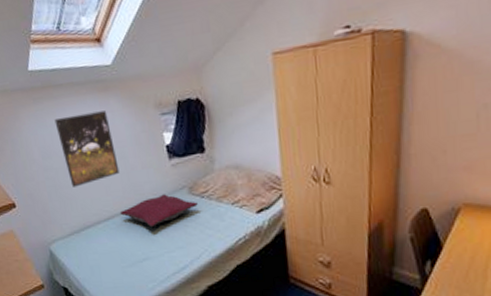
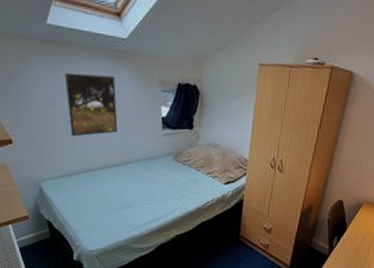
pillow: present [119,194,198,228] -> none [111,156,180,182]

